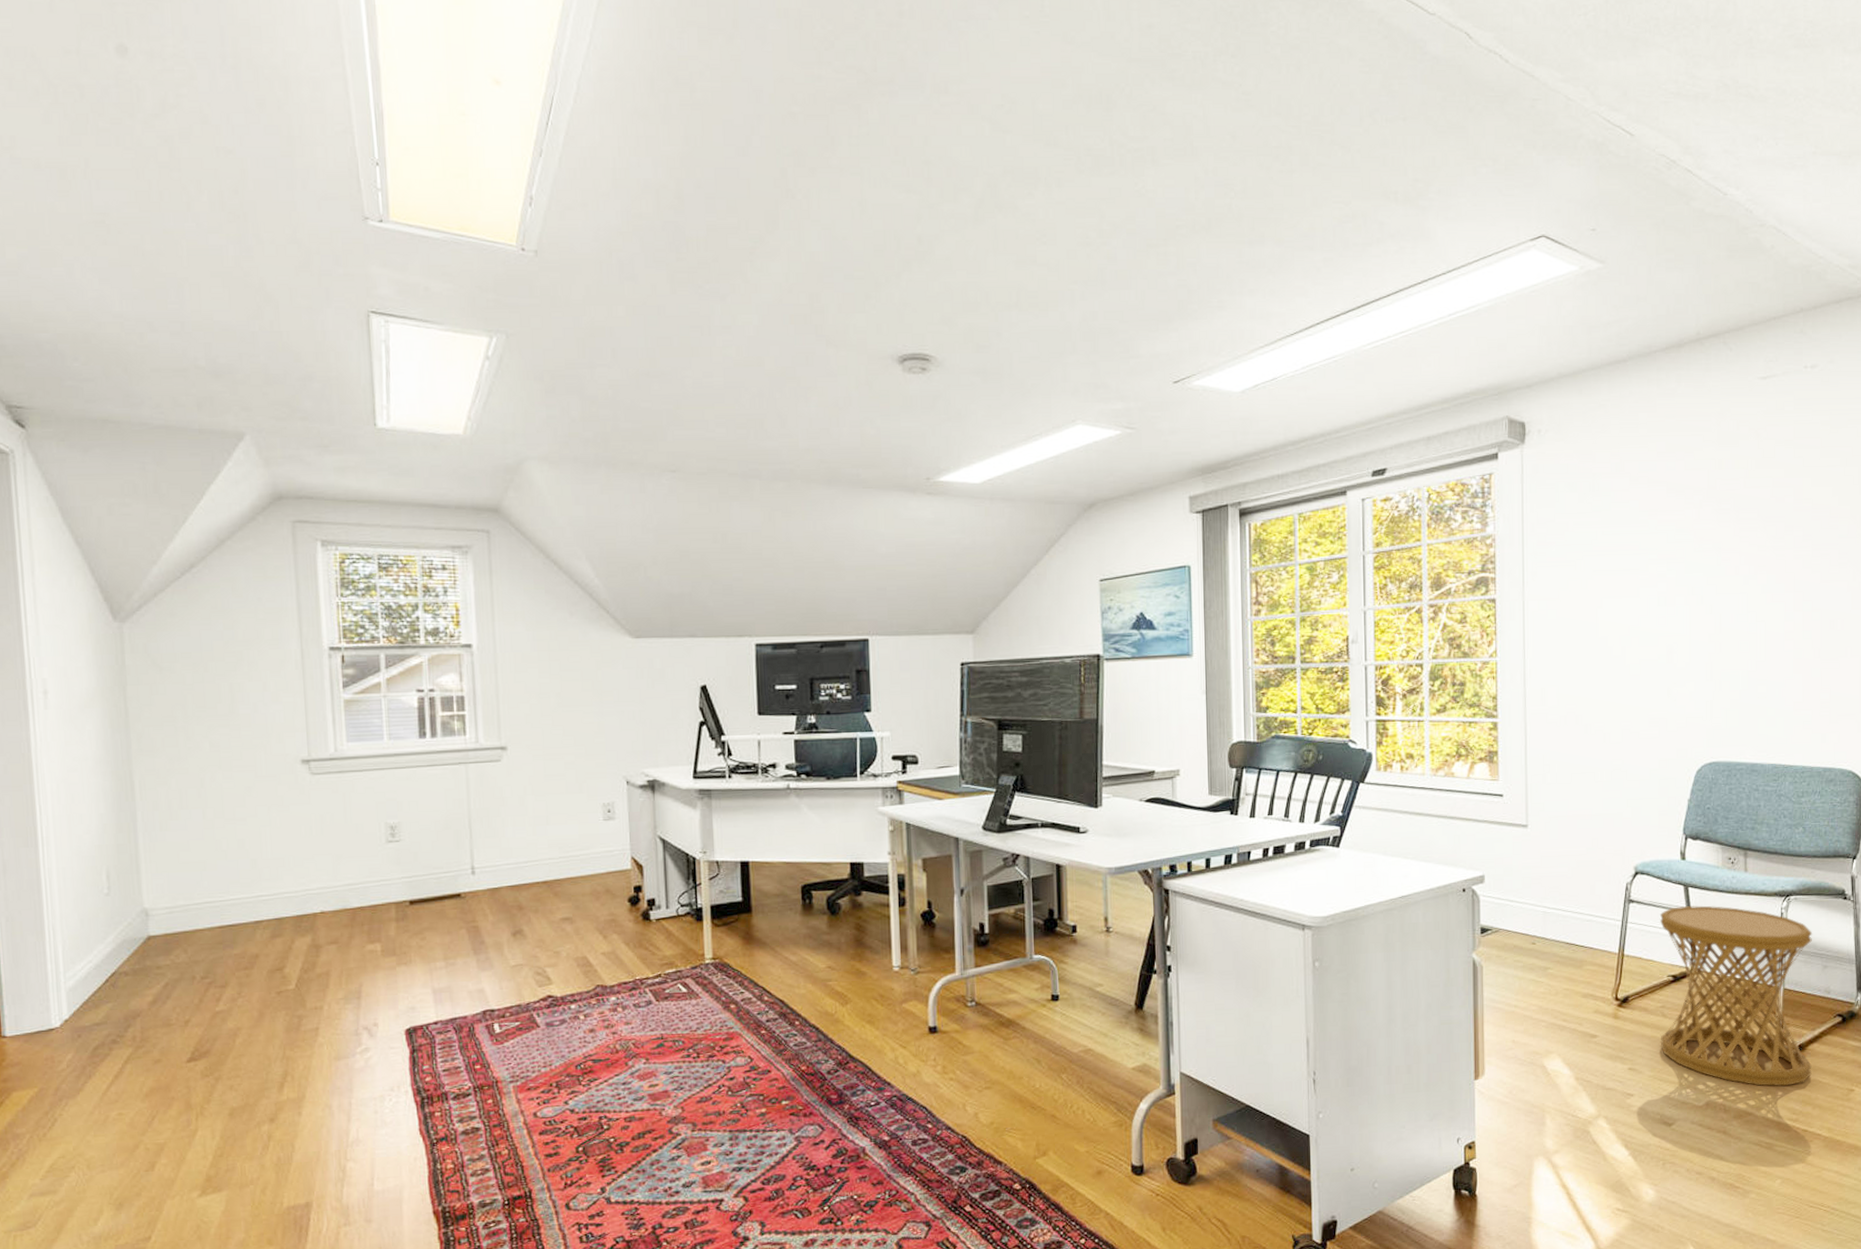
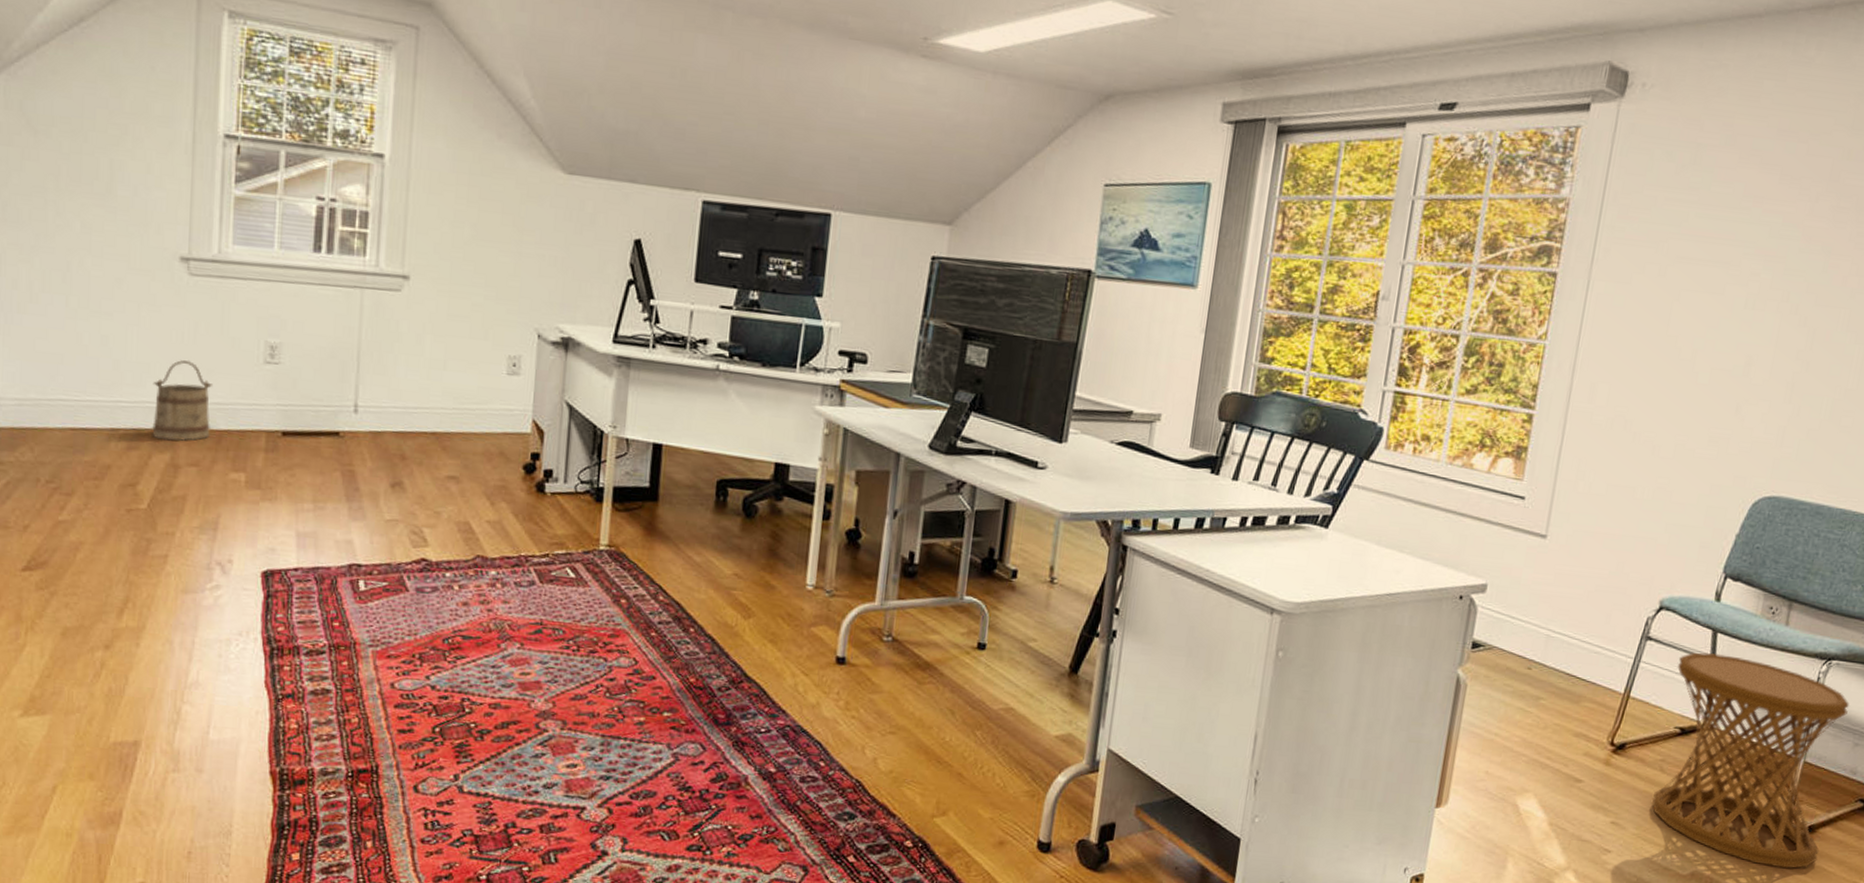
bucket: none [288,851,345,925] -> present [152,360,212,441]

